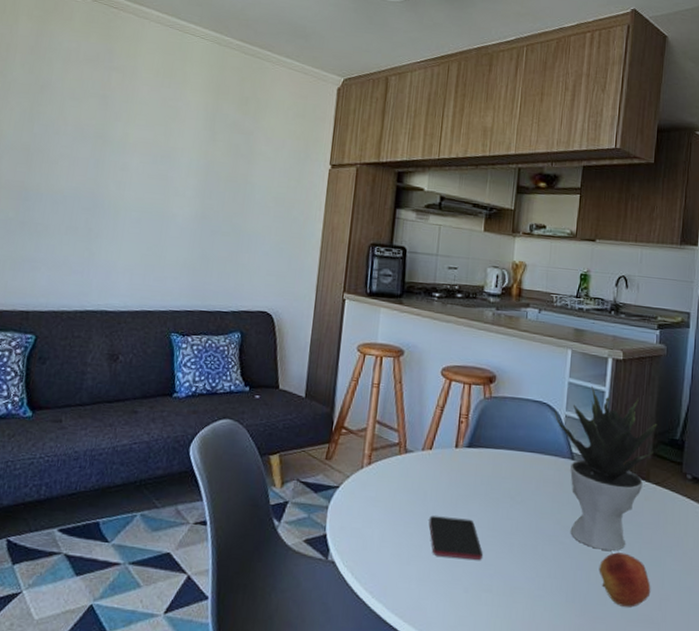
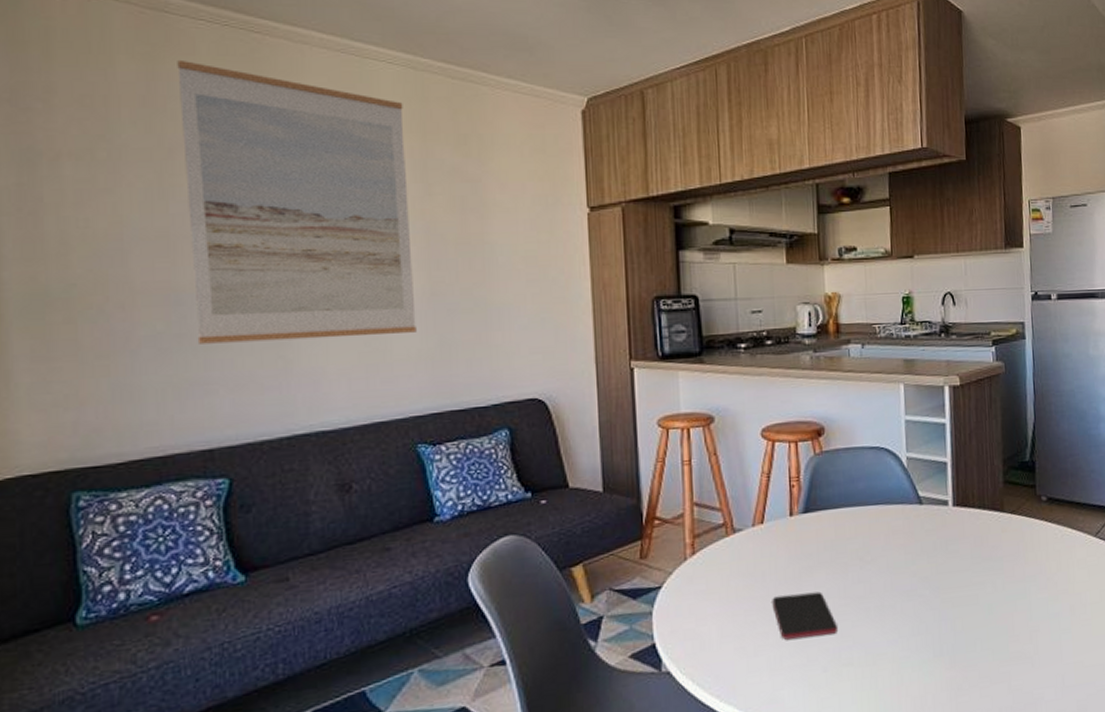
wall art: none [33,23,207,245] -> present [177,61,417,344]
potted plant: present [554,385,658,551] -> none [894,419,1005,594]
fruit: present [599,552,651,607] -> none [963,592,1020,649]

